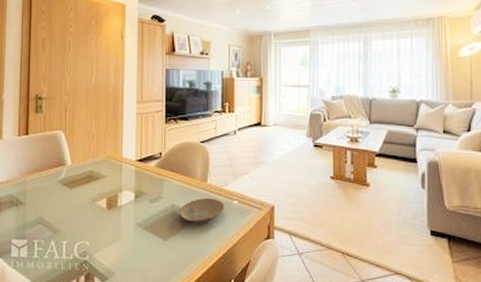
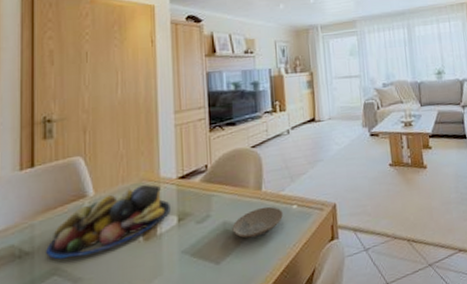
fruit bowl: none [35,162,129,213] -> present [46,185,171,260]

